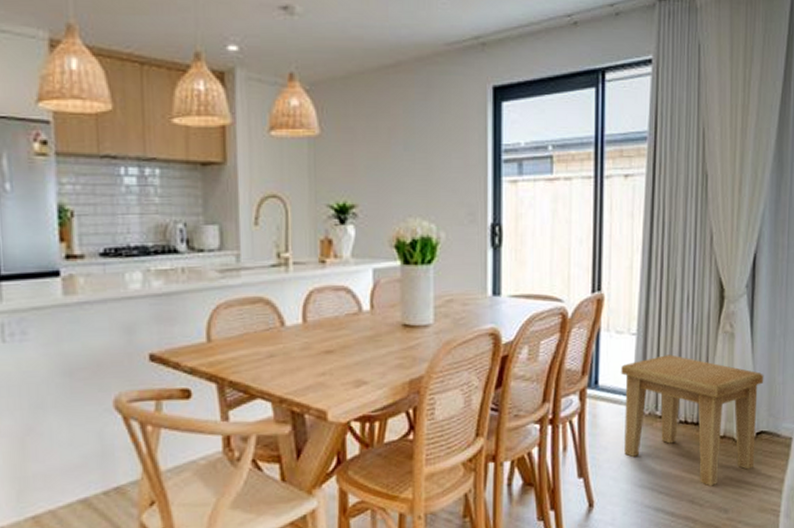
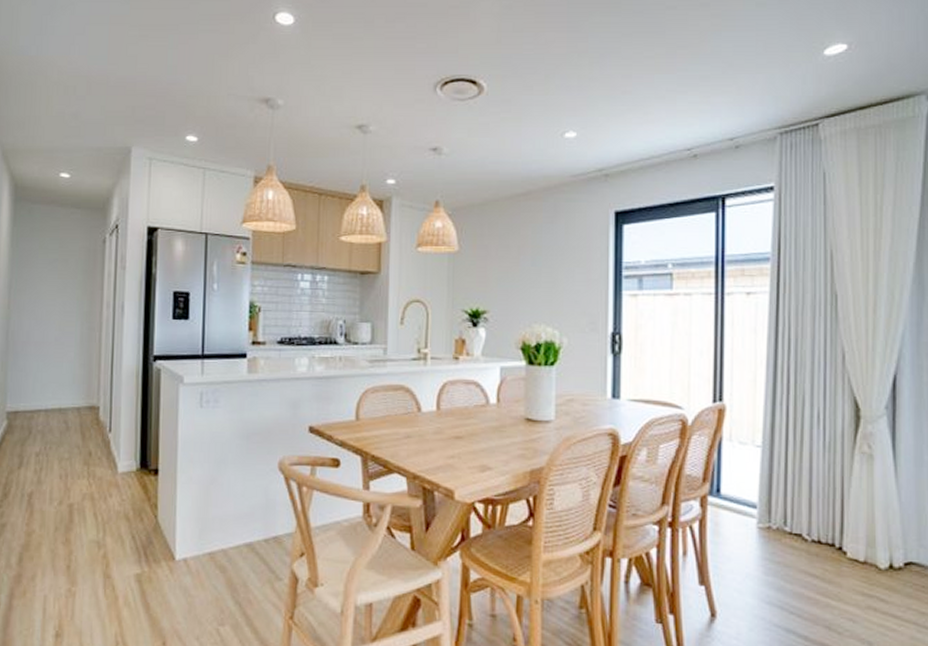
side table: present [621,354,764,487] -> none [745,470,911,615]

